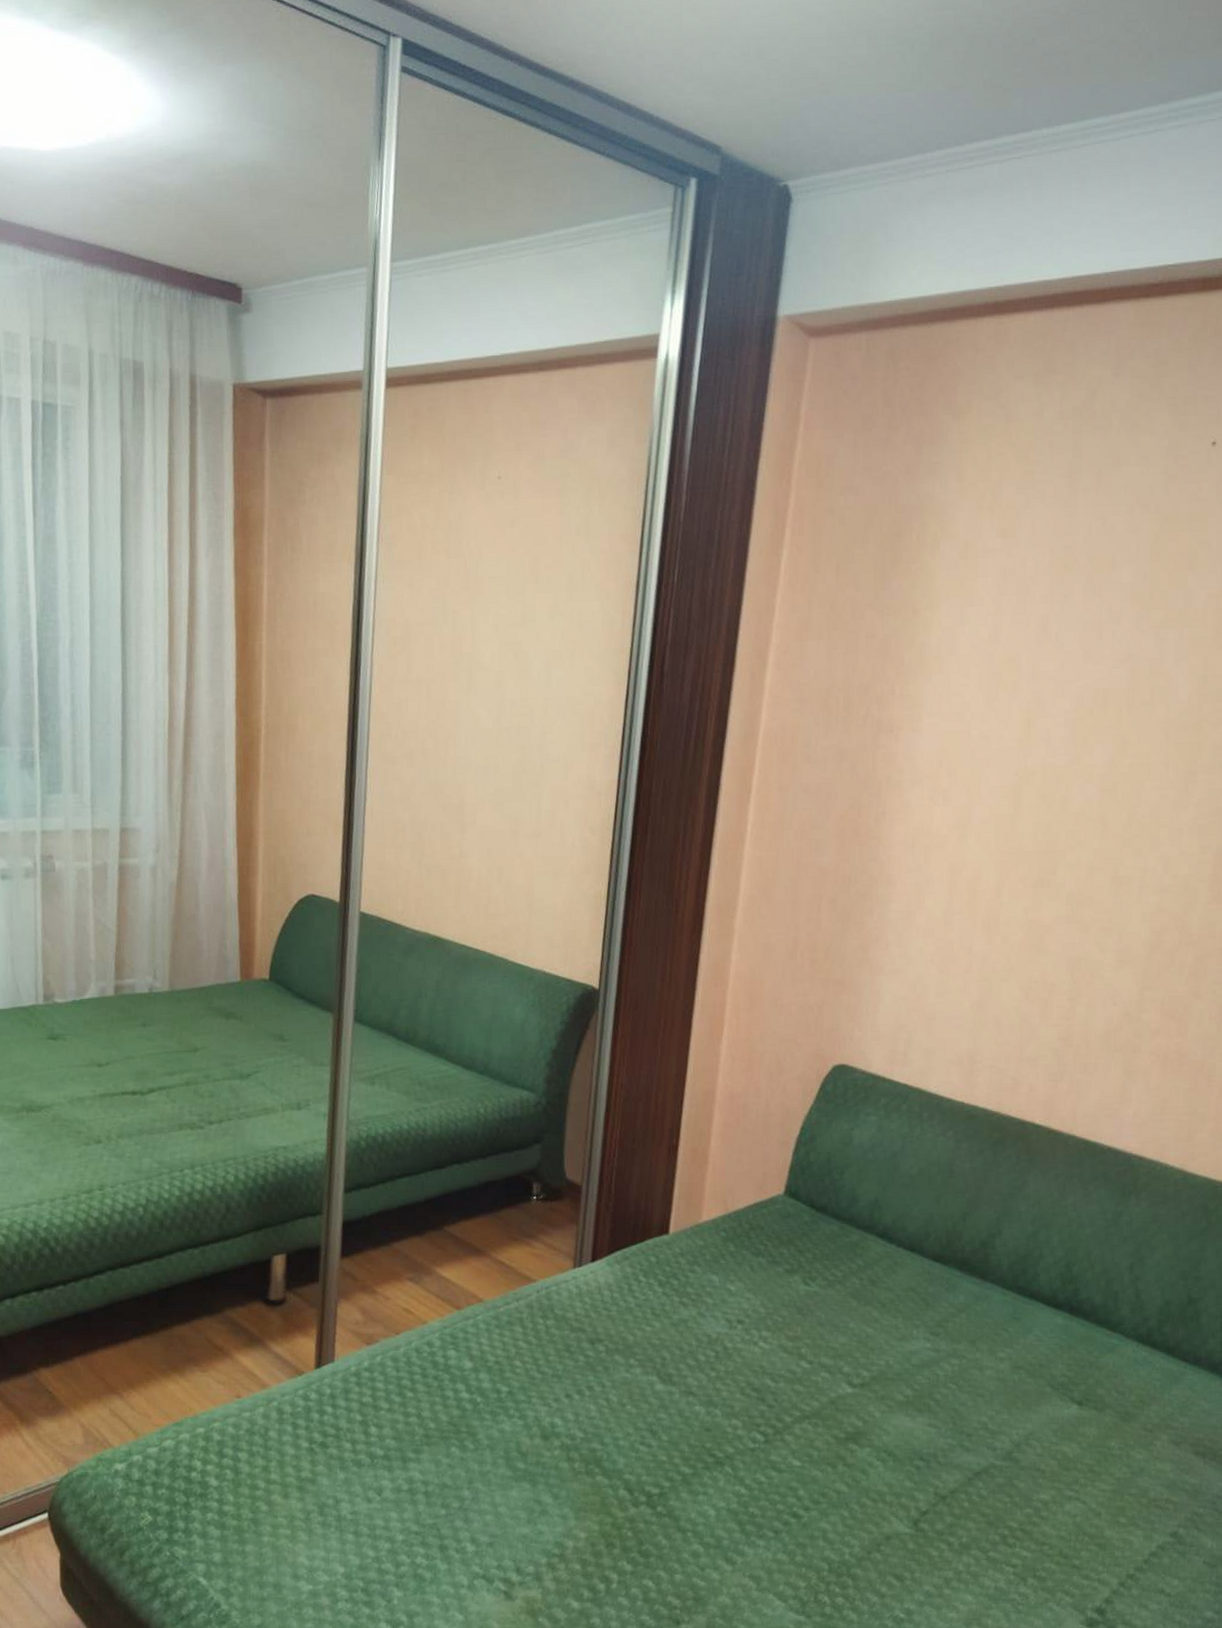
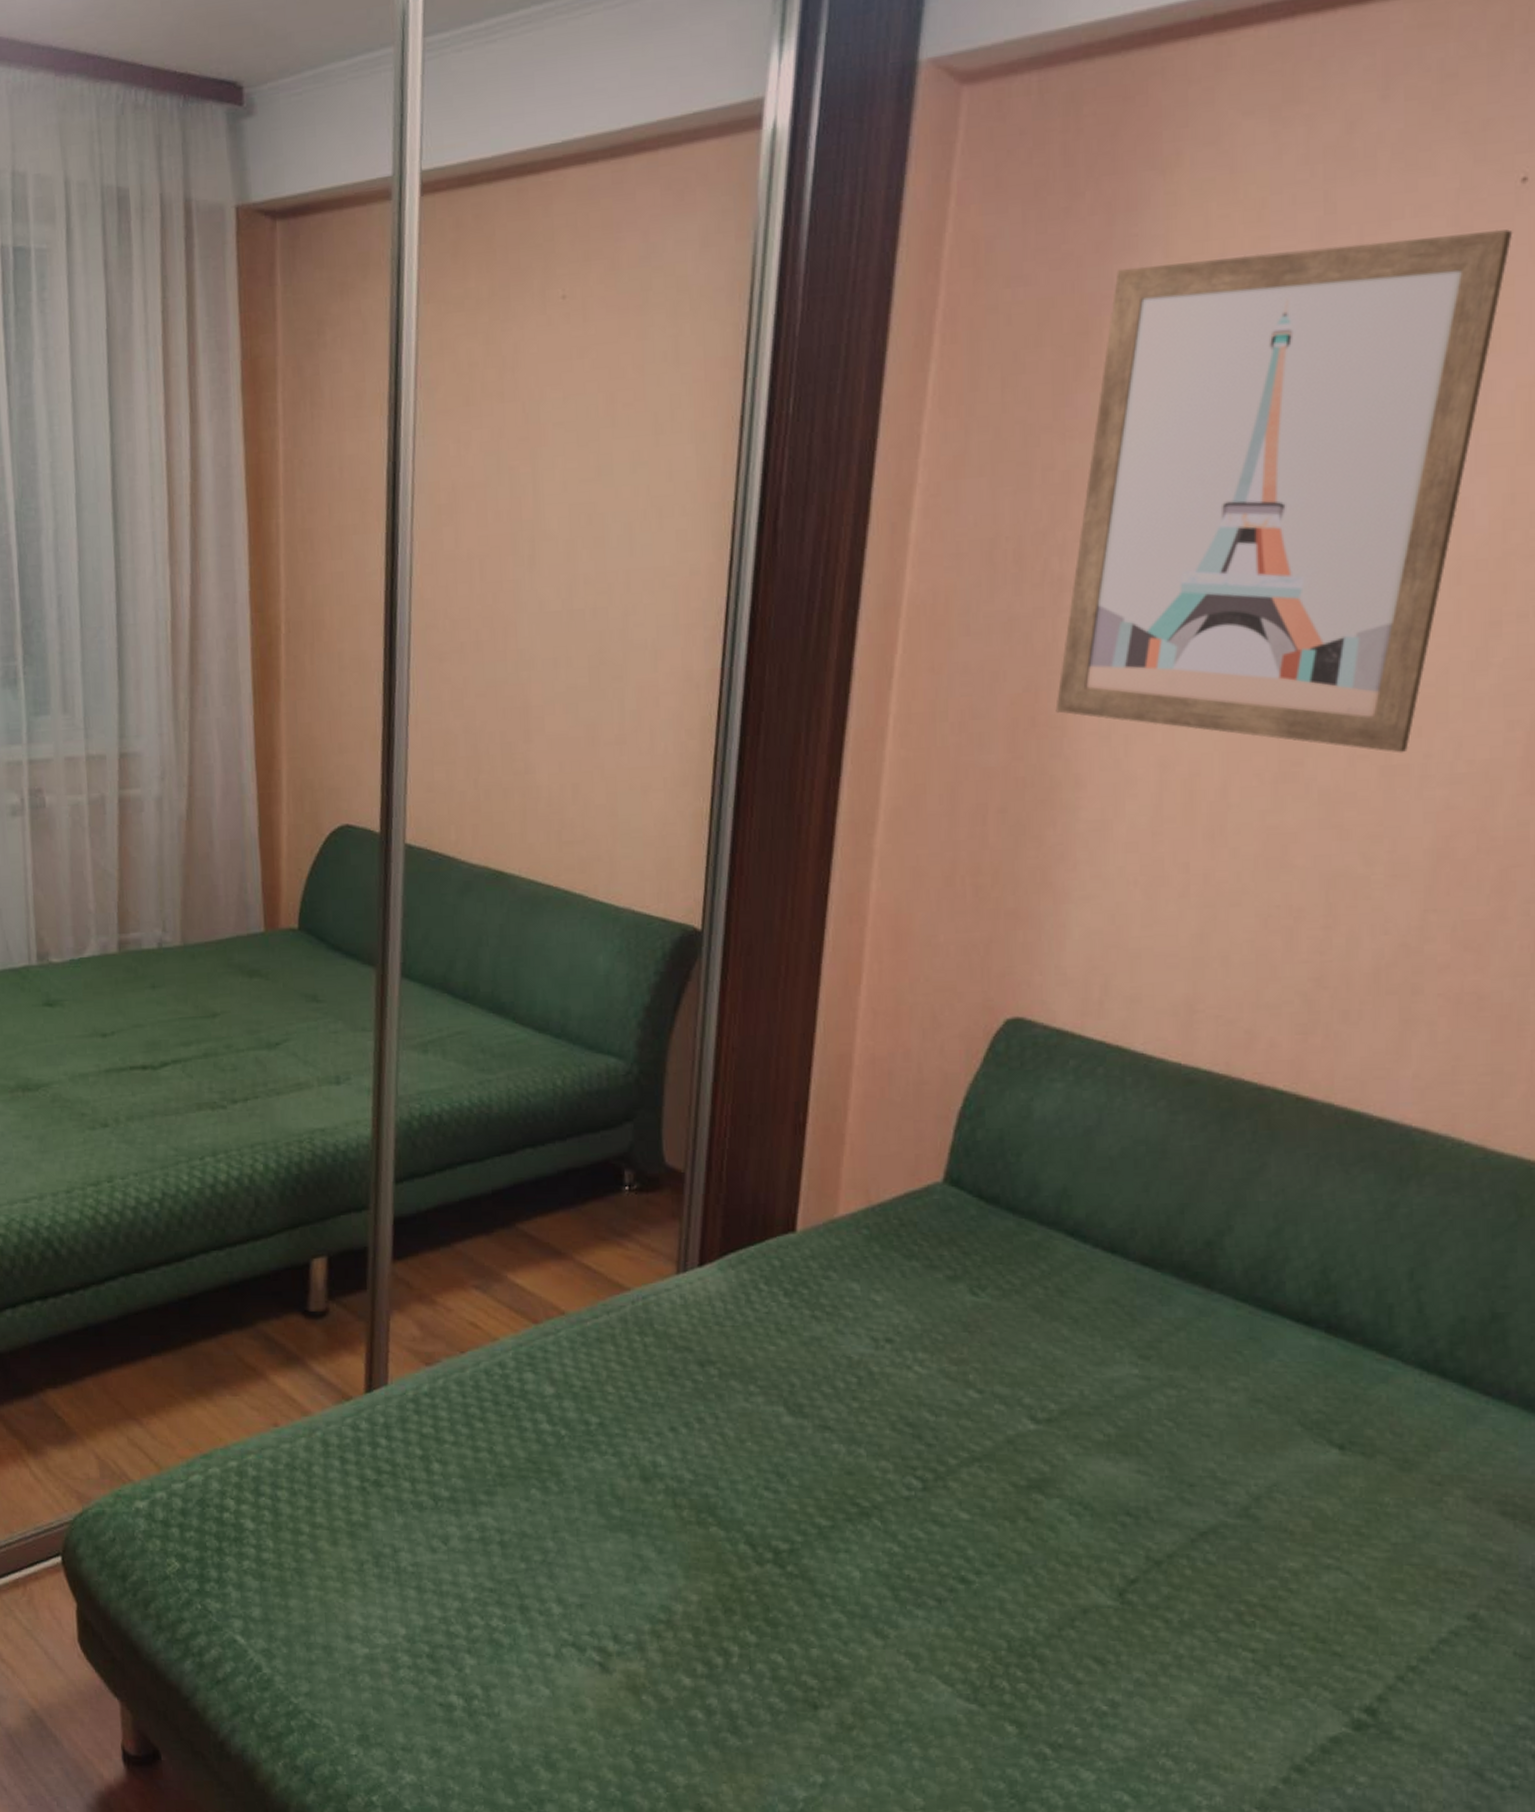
wall art: none [874,478,1206,868] -> present [1055,229,1513,753]

